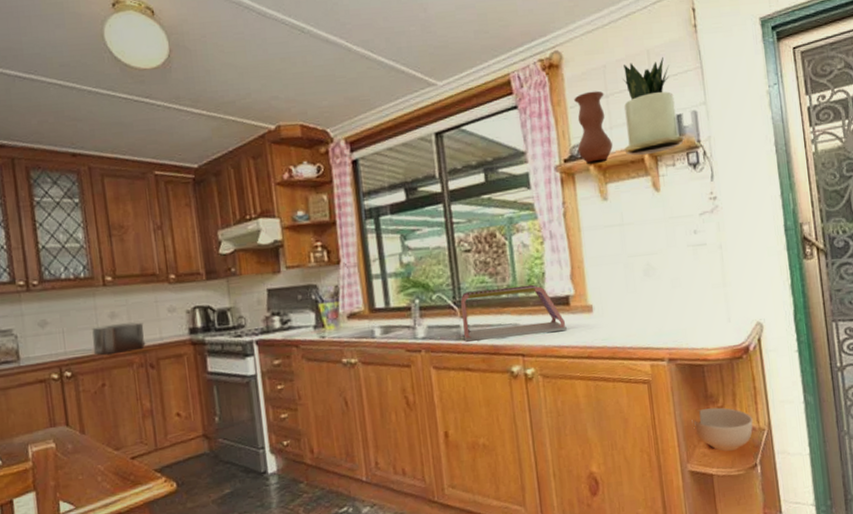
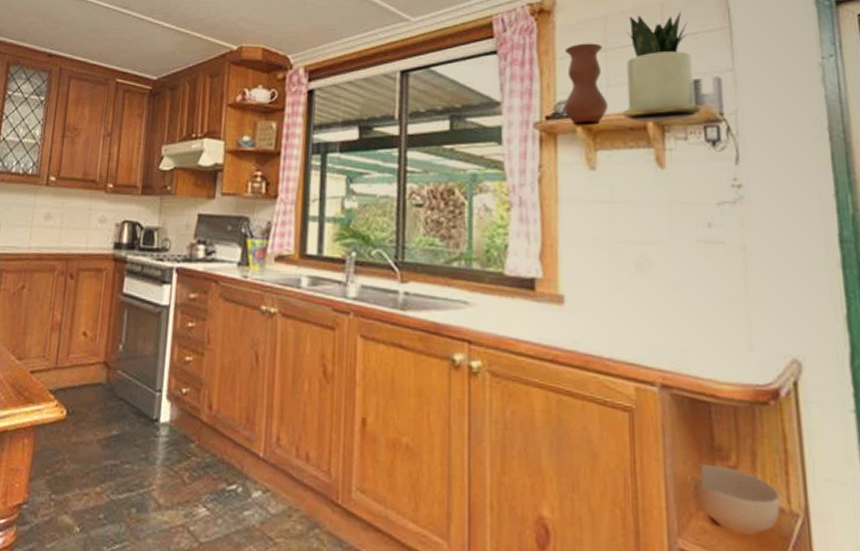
toaster: present [92,322,146,356] -> none [22,225,74,257]
dish rack: present [460,284,567,342] -> none [401,253,528,322]

